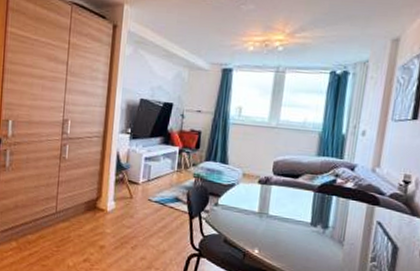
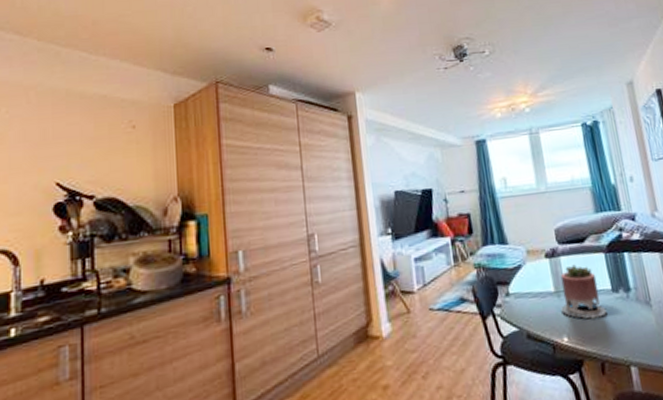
succulent planter: none [259,194,300,243] -> present [560,264,607,319]

